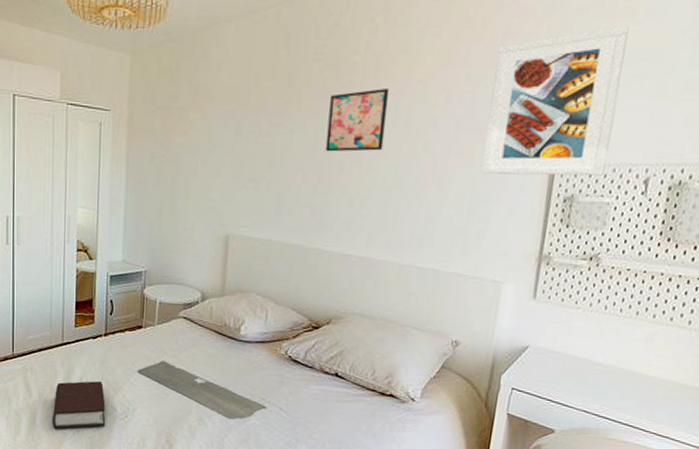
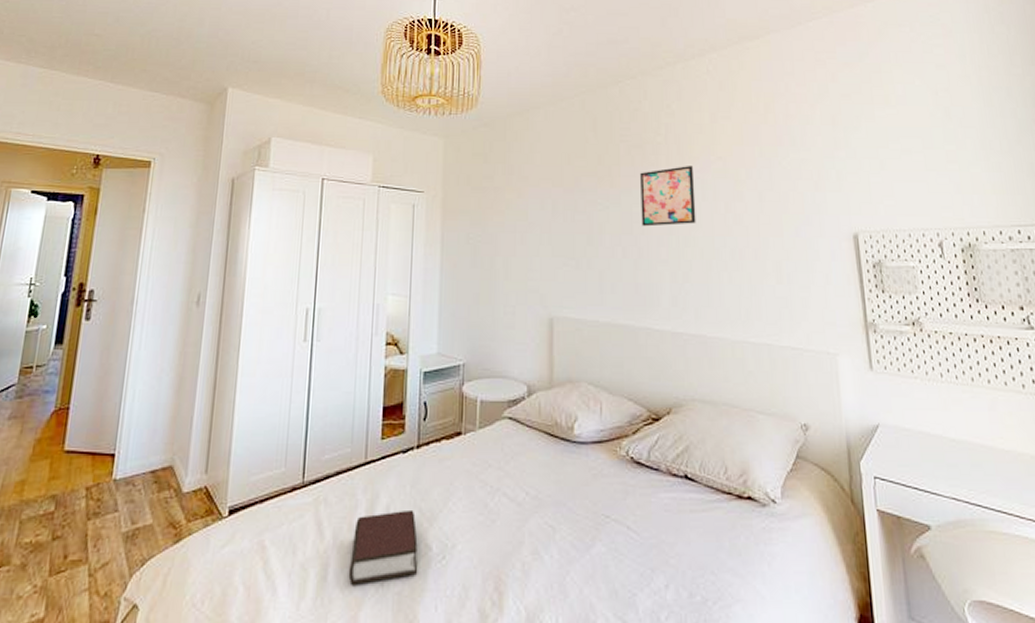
bath mat: present [138,361,267,420] -> none [458,476,613,549]
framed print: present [482,25,629,176] -> none [782,109,902,244]

